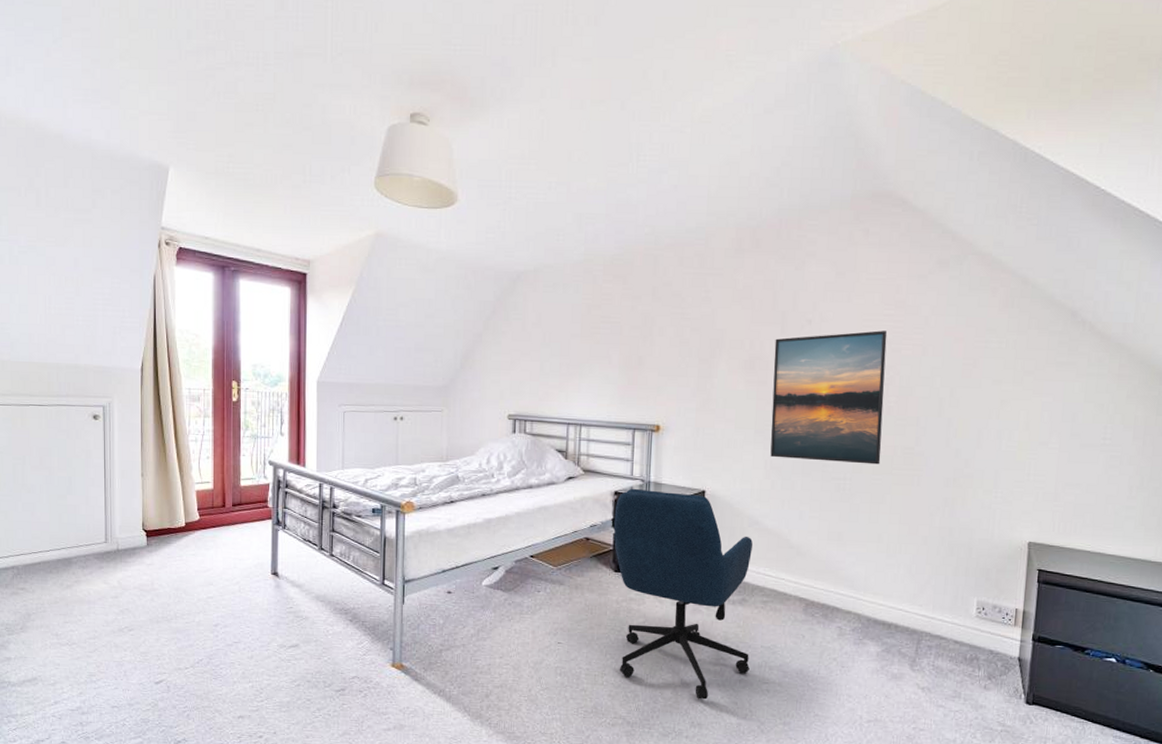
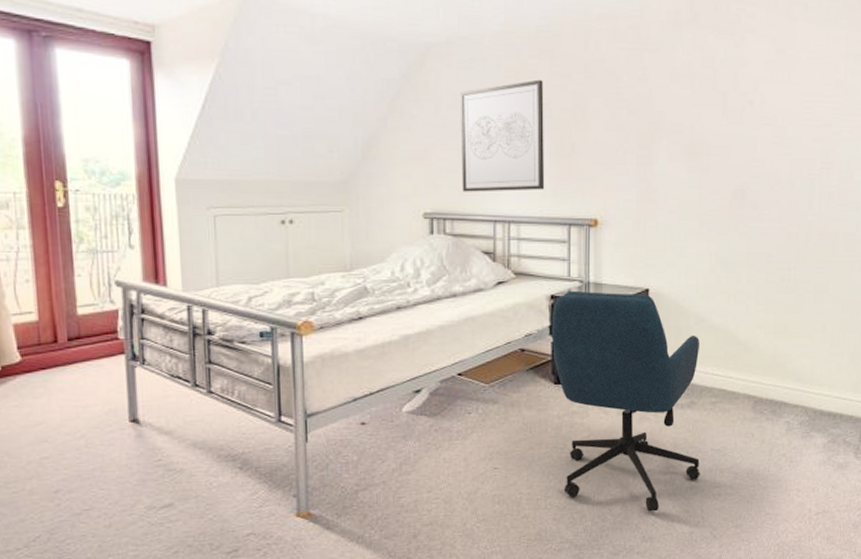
wall art: none [541,301,616,398] -> present [459,79,545,192]
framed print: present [770,330,888,465] -> none [714,112,828,253]

